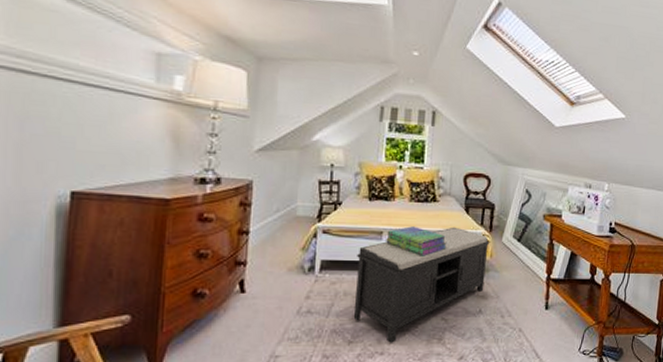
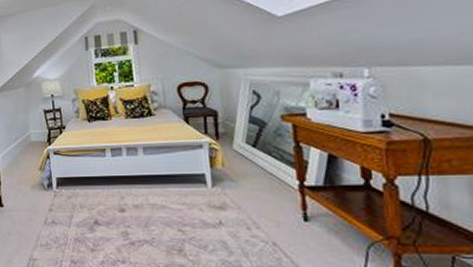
bench: present [353,226,490,343] -> none [86,138,221,252]
stack of books: present [386,226,447,256] -> none [109,141,171,169]

